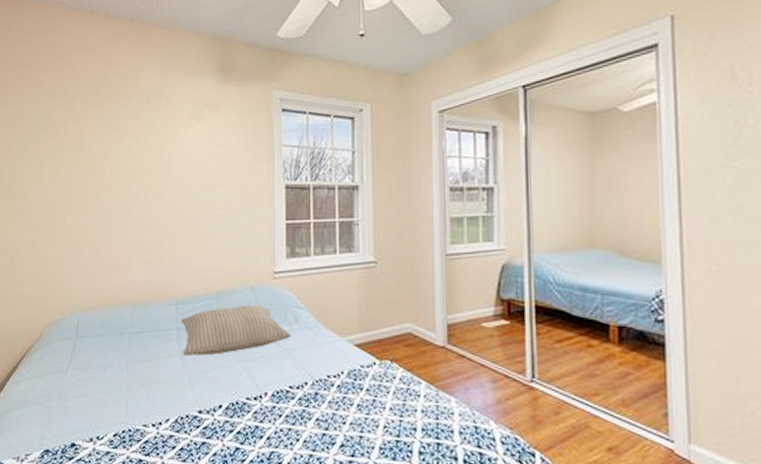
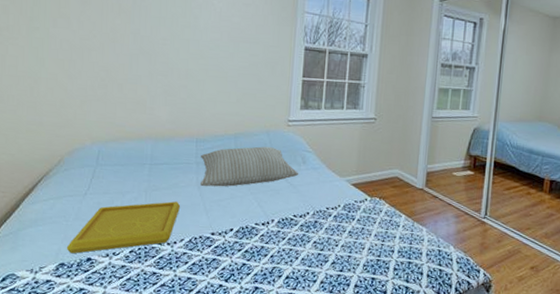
serving tray: none [50,375,164,439] -> present [66,201,181,254]

